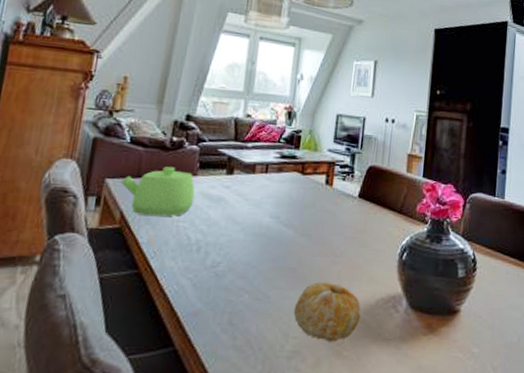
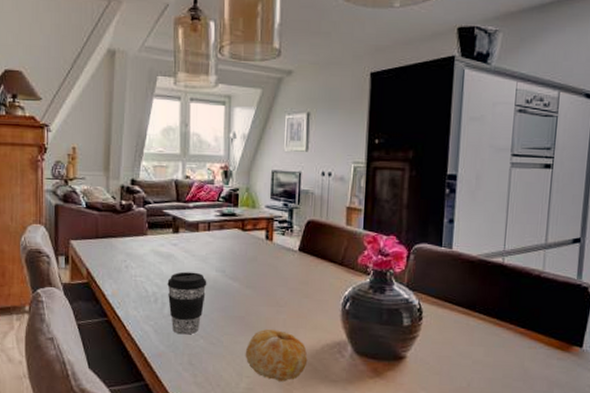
teapot: present [120,166,195,217] -> none [83,228,147,272]
coffee cup: none [213,217,259,289] -> present [167,271,207,335]

